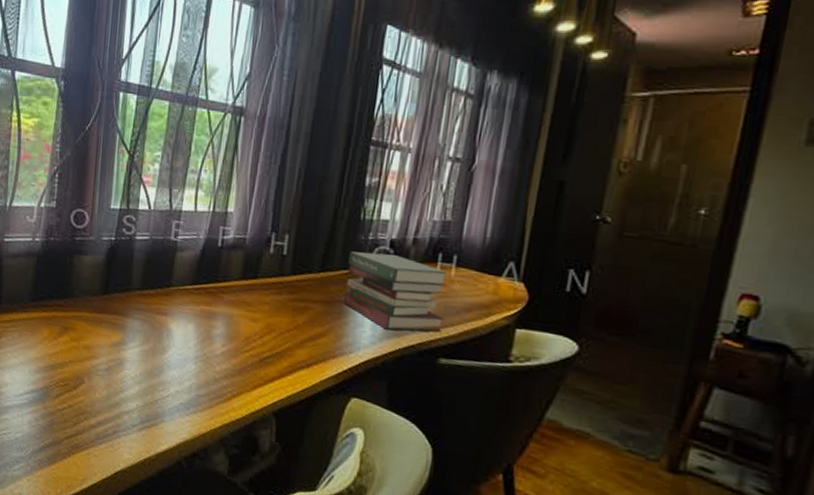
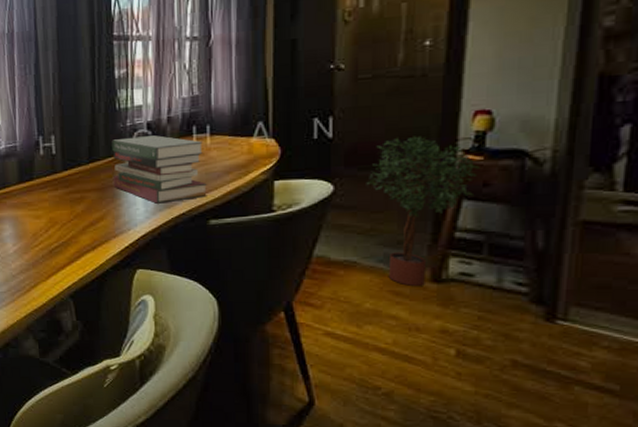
potted tree: none [613,307,738,474] -> present [366,136,480,286]

